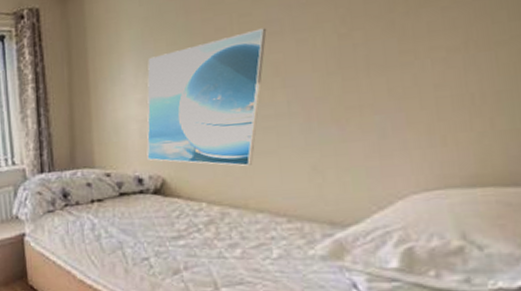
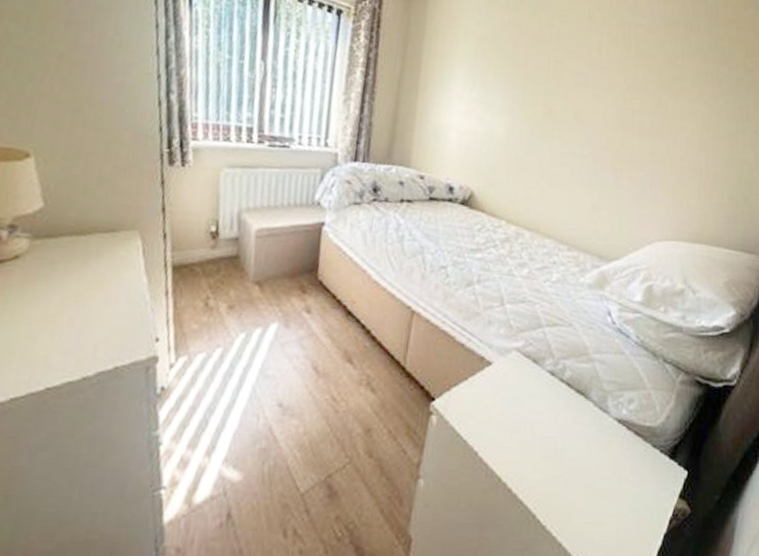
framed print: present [146,28,267,166] -> none [461,75,575,194]

